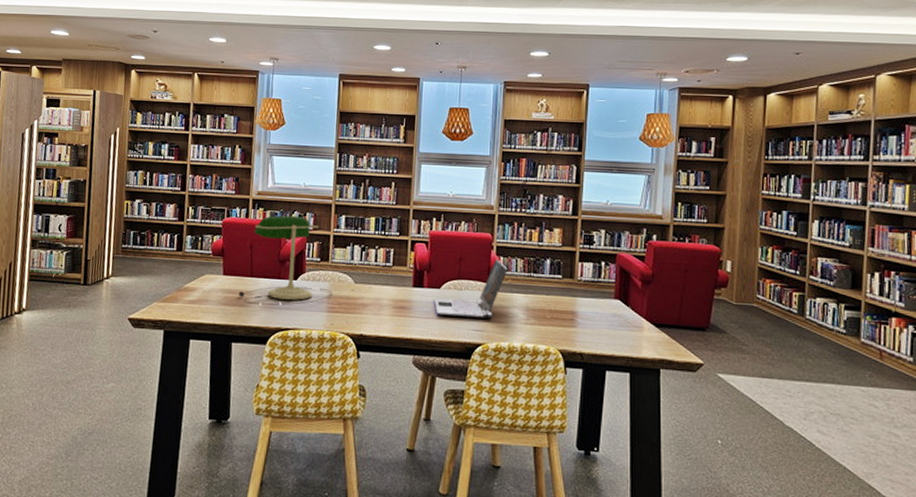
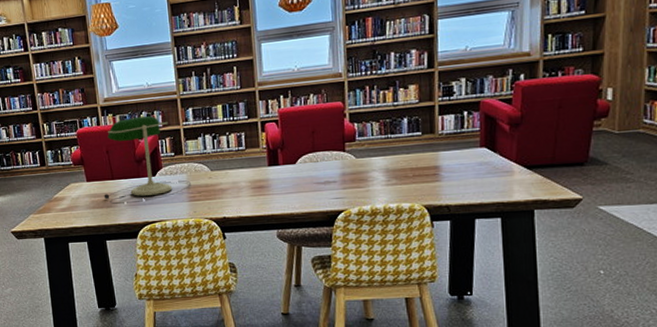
laptop: present [433,258,508,320] -> none [290,125,363,189]

